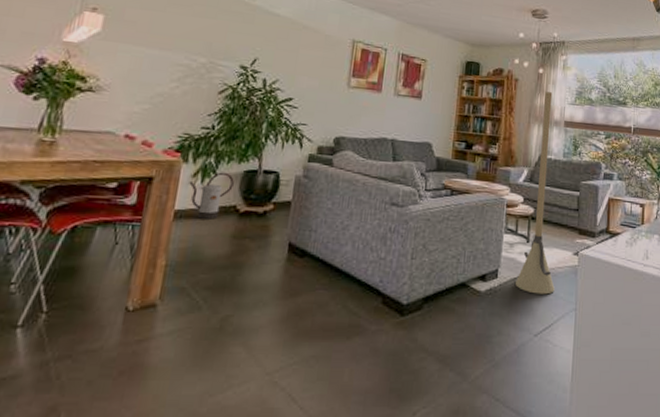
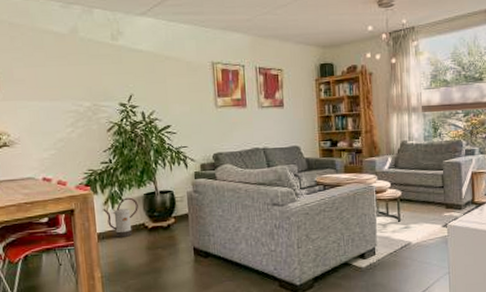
broom: present [514,92,555,295] -> none [391,80,428,264]

